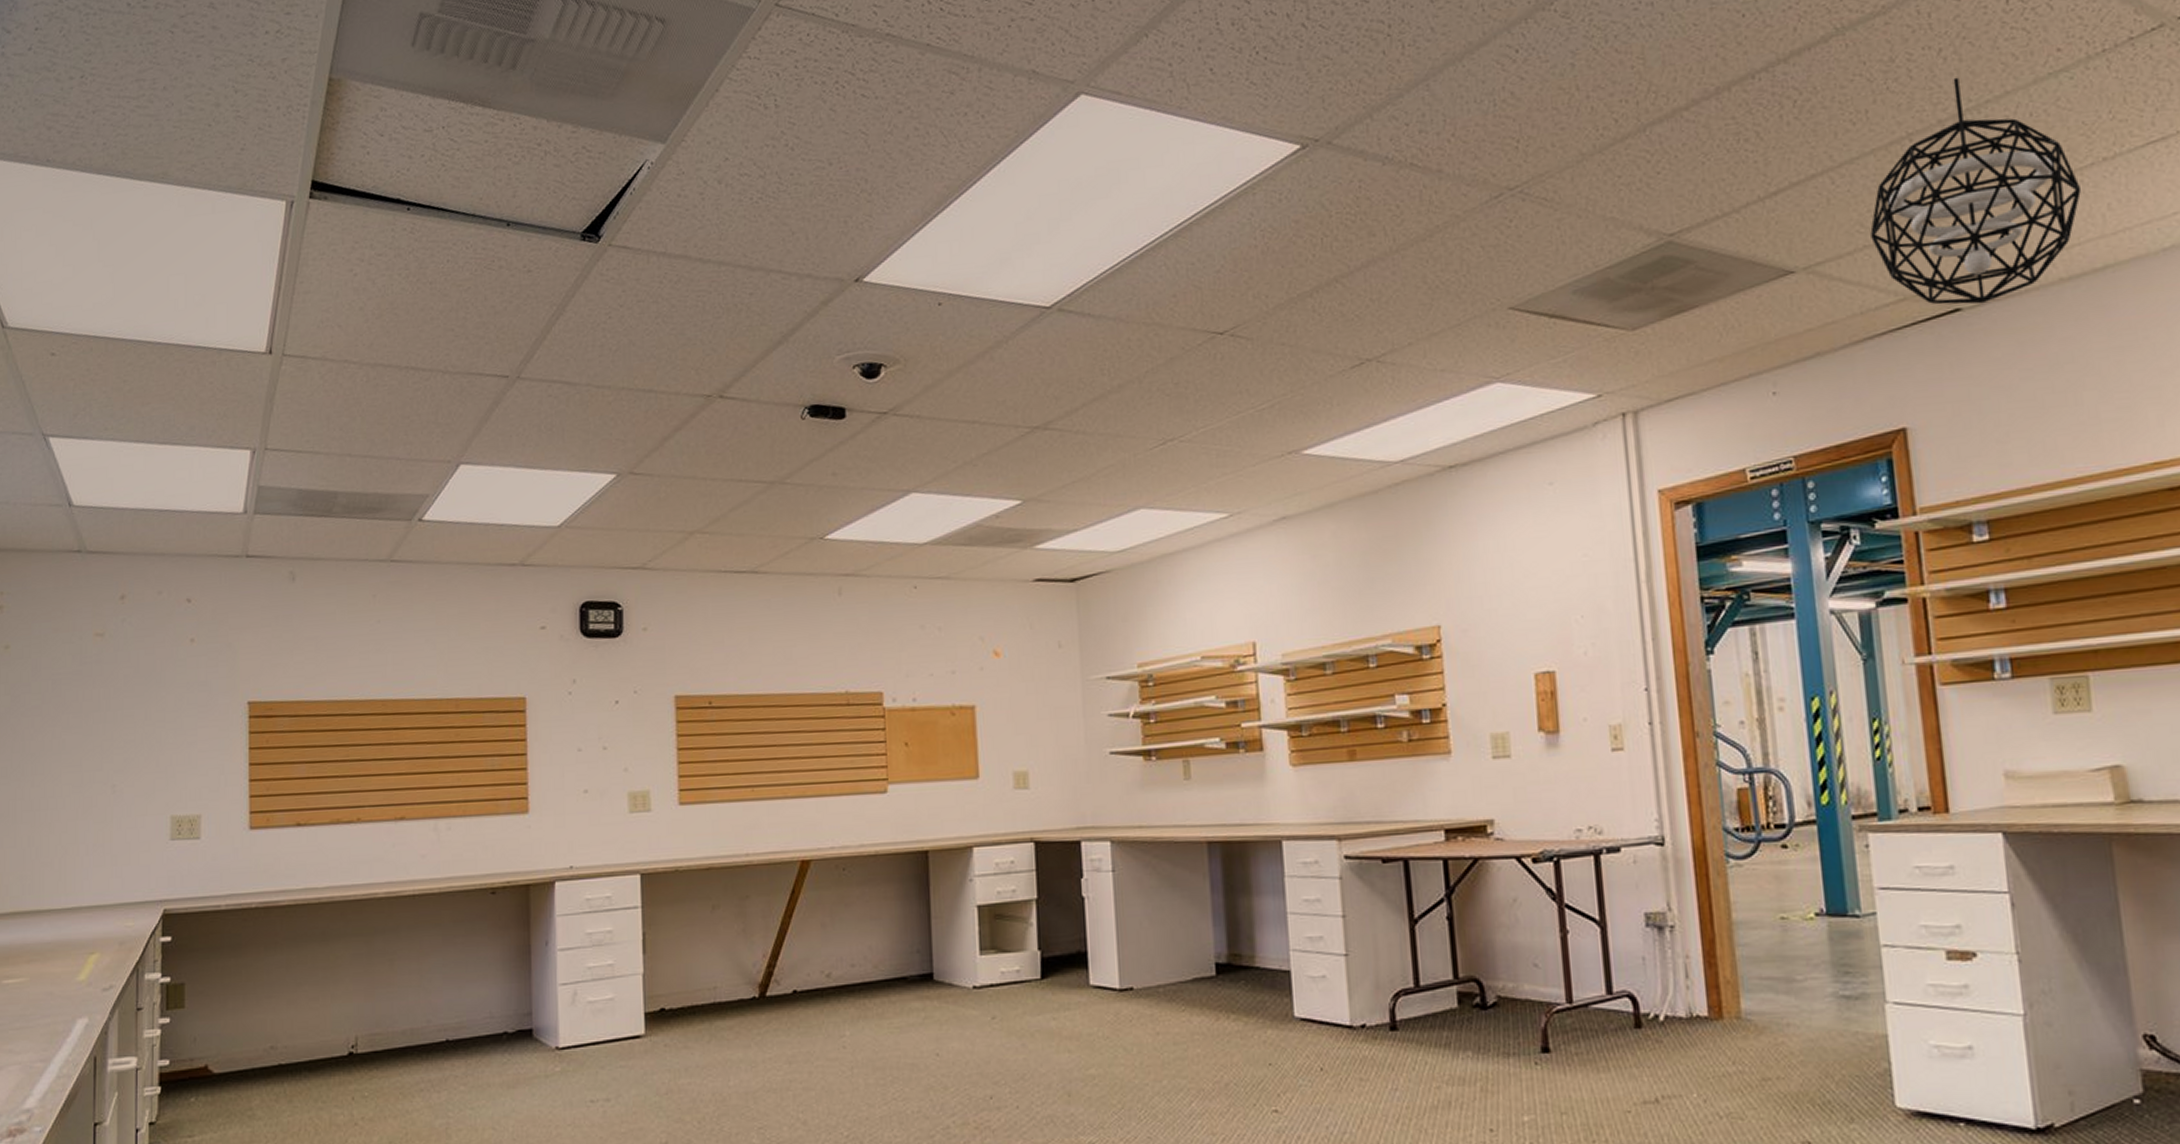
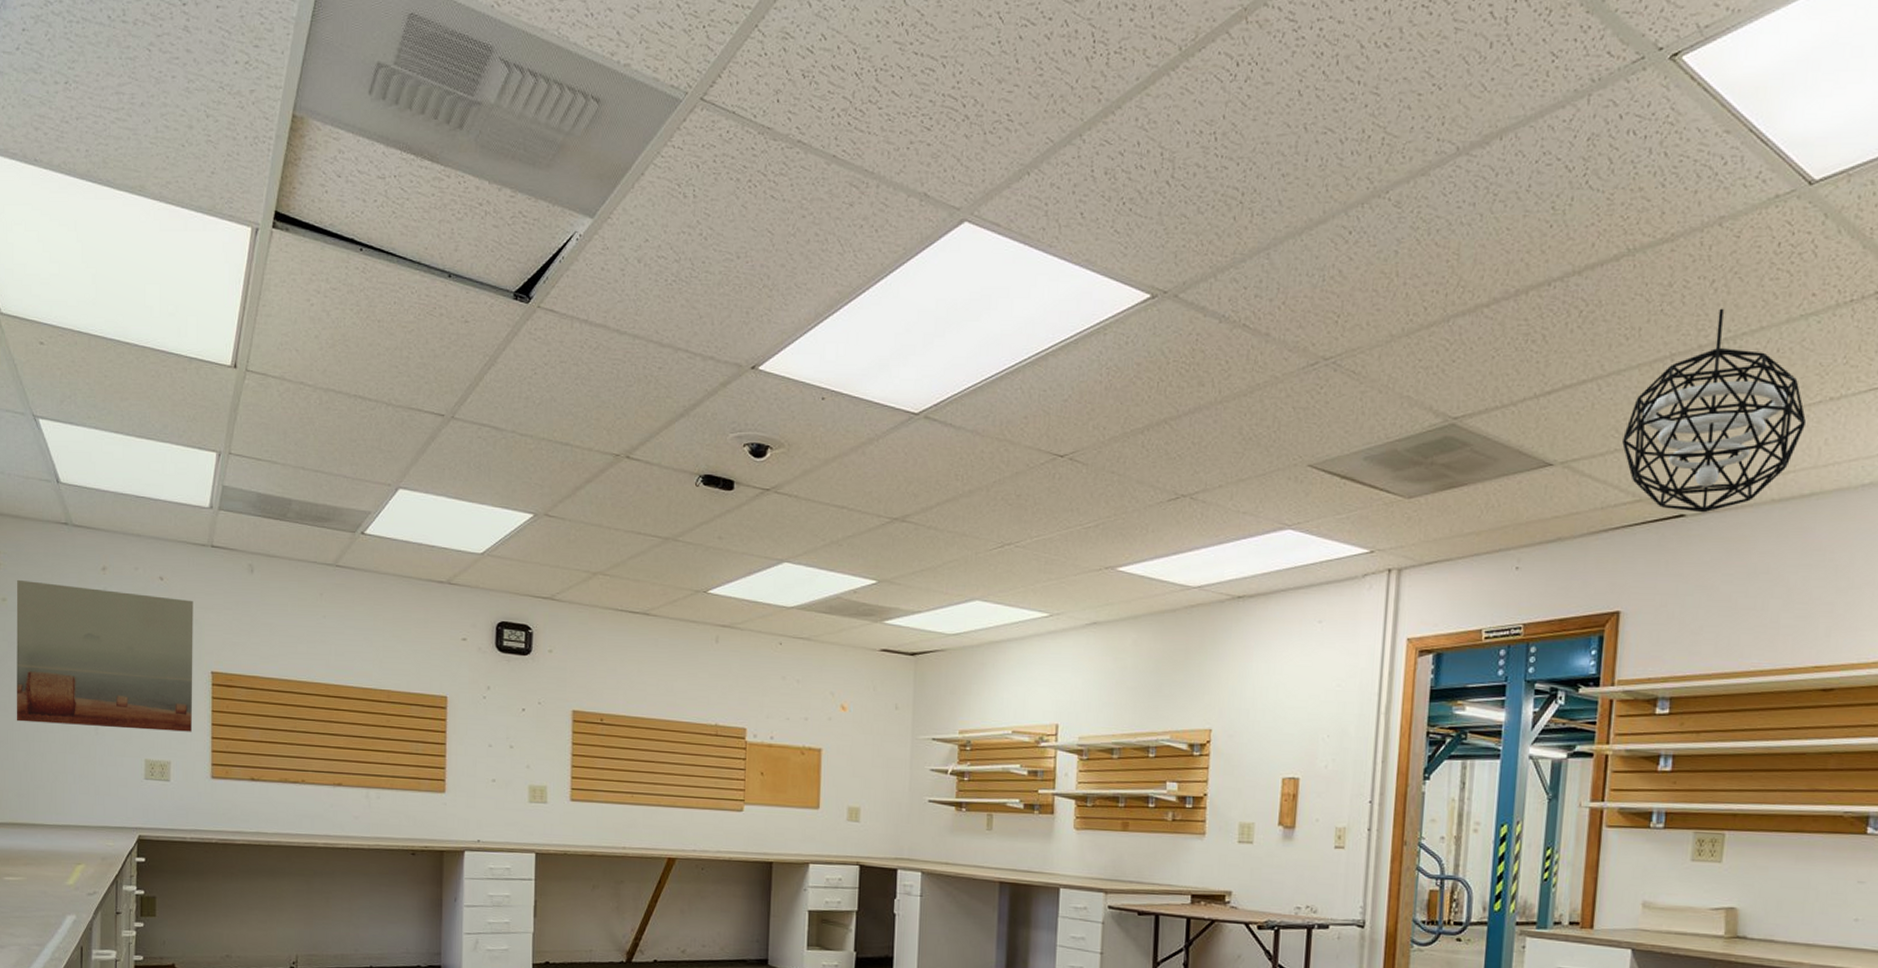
wall art: none [19,621,227,789] -> present [16,579,193,732]

